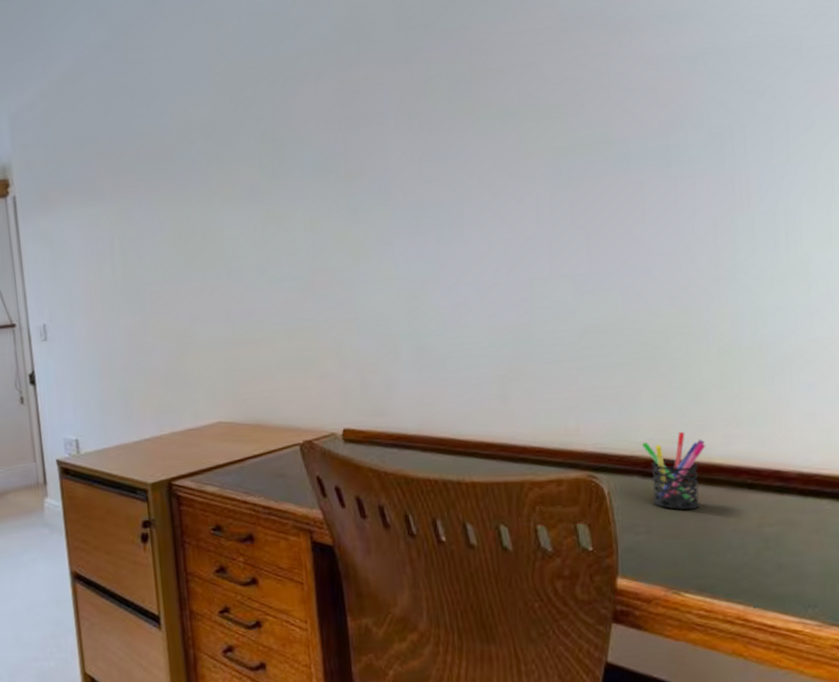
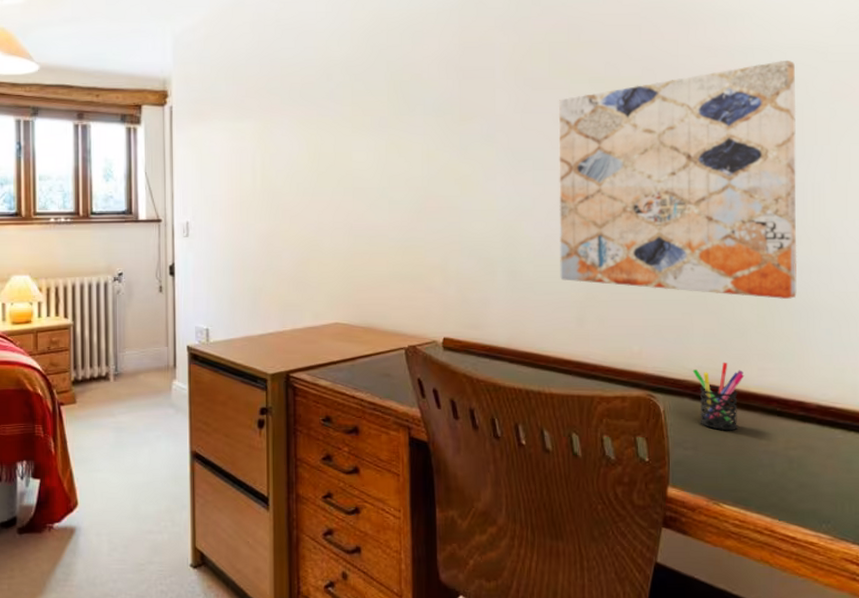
wall art: none [463,62,769,354] -> present [558,59,797,300]

